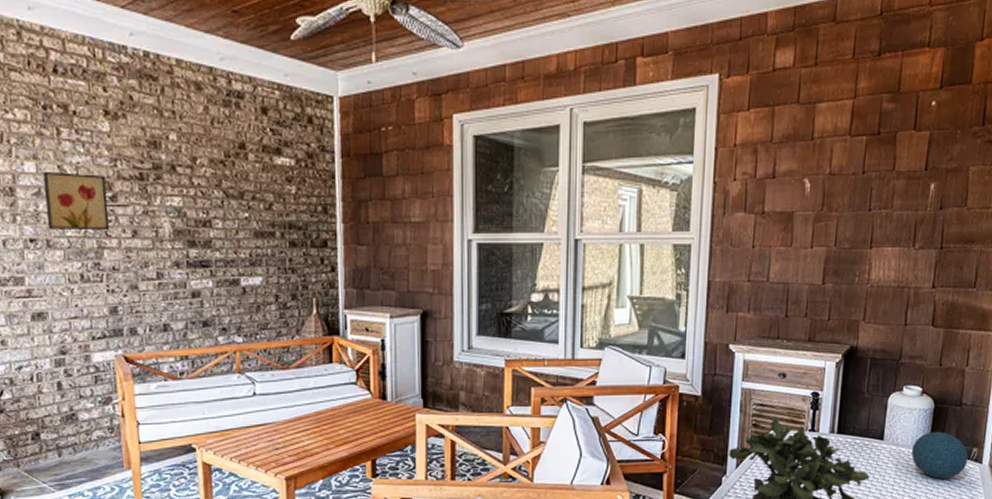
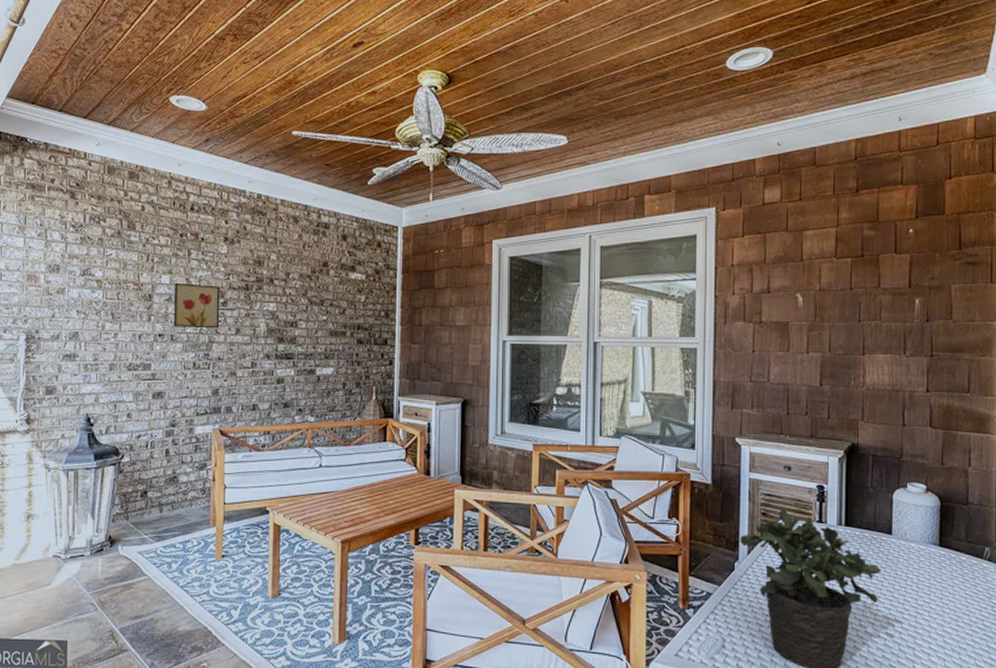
decorative orb: present [911,431,969,479] -> none [921,529,981,577]

